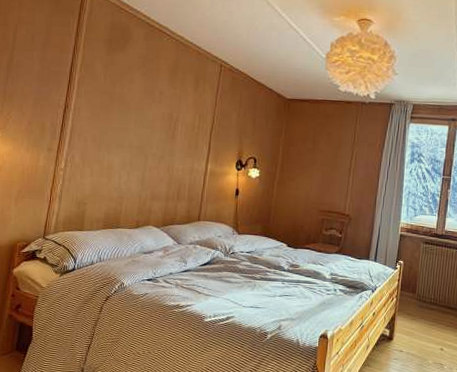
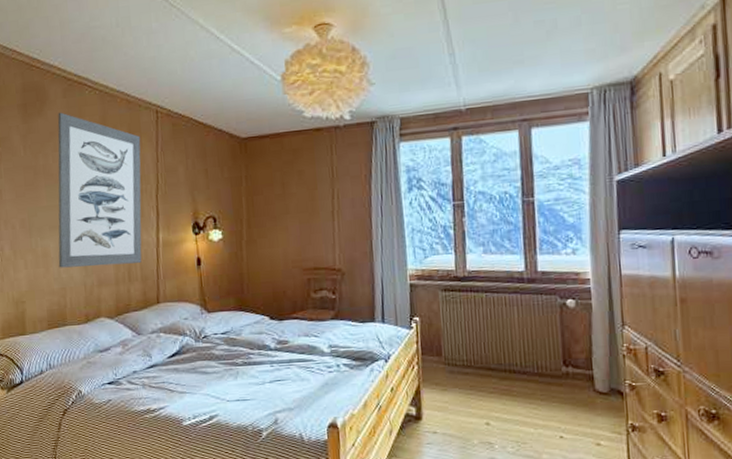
wall art: none [119,52,205,186] -> present [57,112,142,268]

